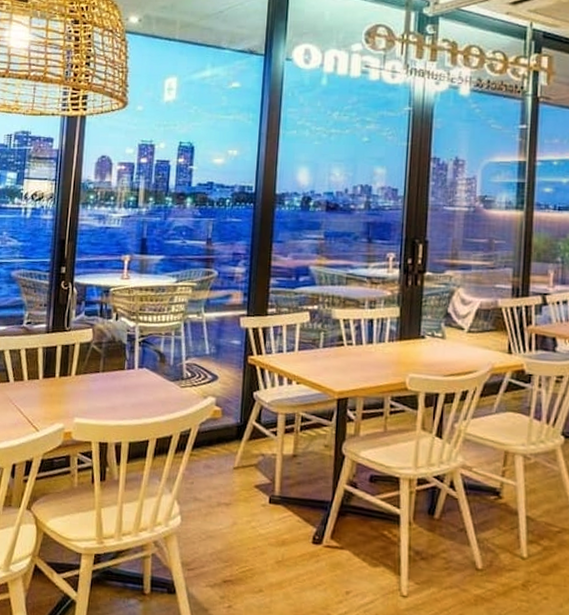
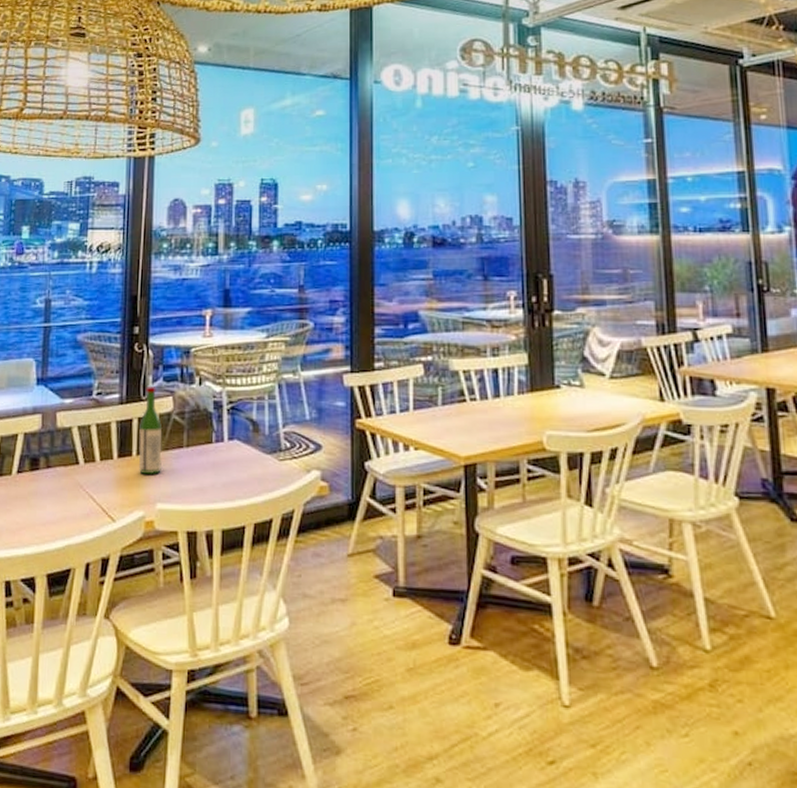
wine bottle: none [61,319,83,394] -> present [138,386,163,474]

